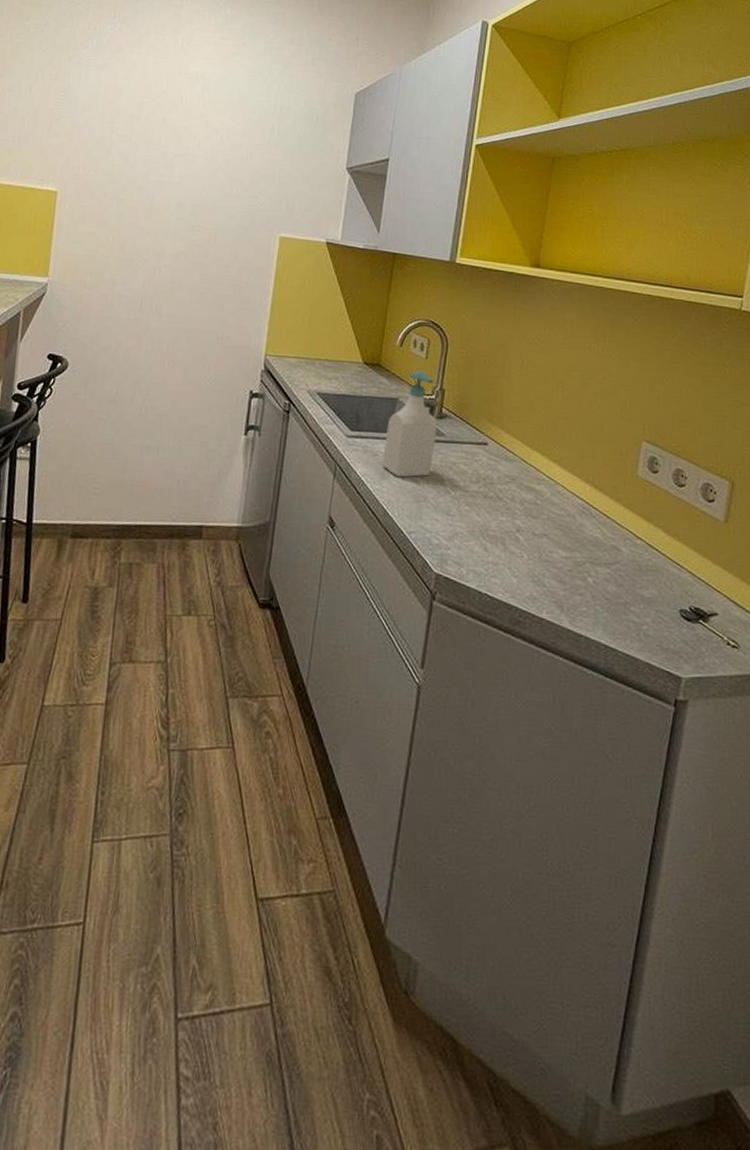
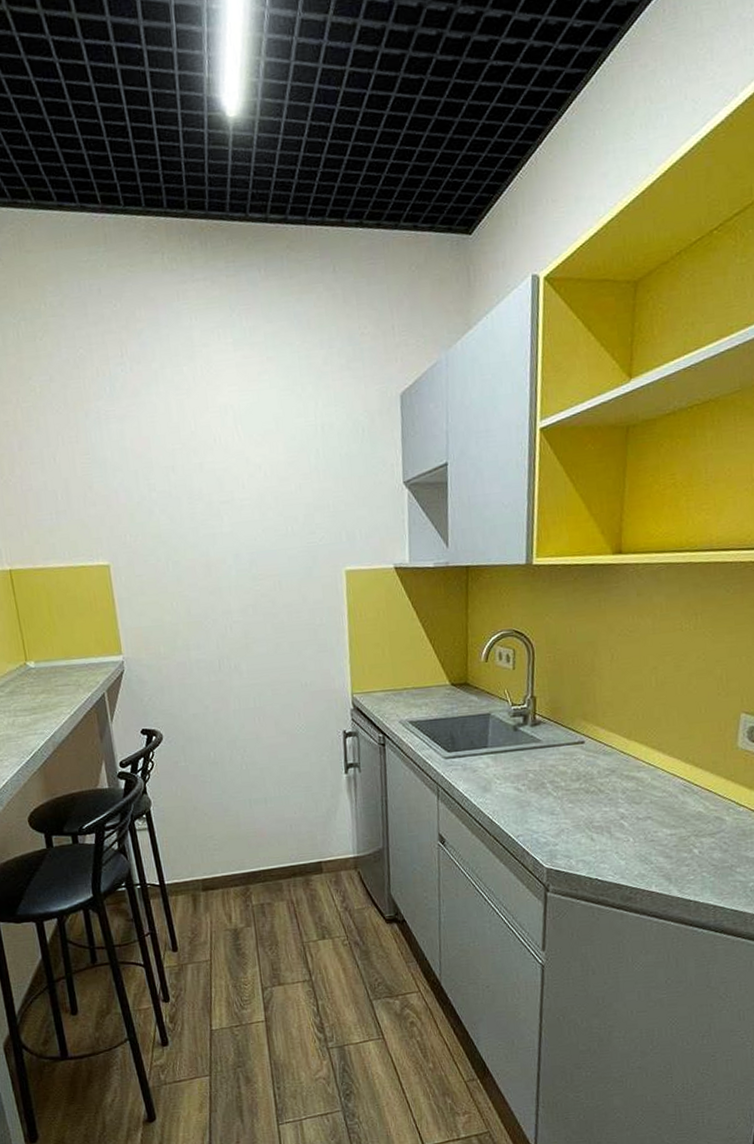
soap bottle: present [381,370,437,478] -> none [482,682,533,788]

